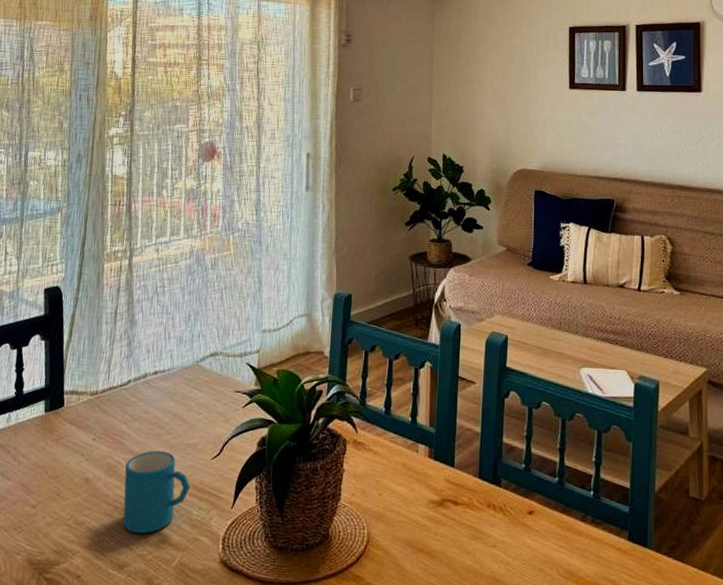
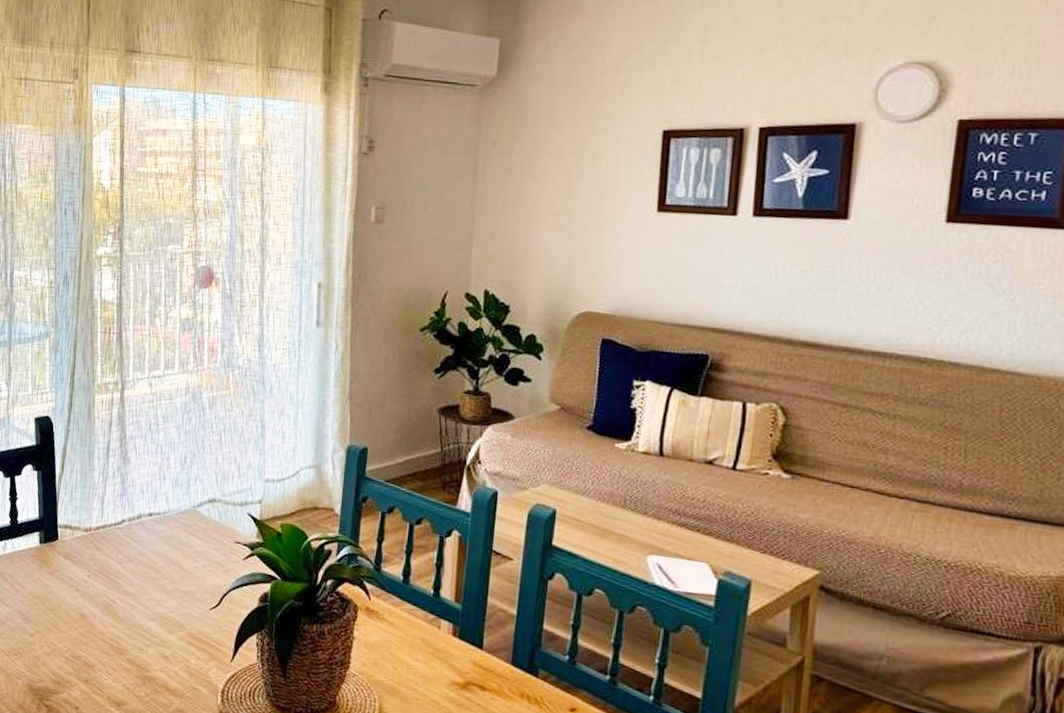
mug: present [123,450,191,534] -> none [119,594,188,676]

